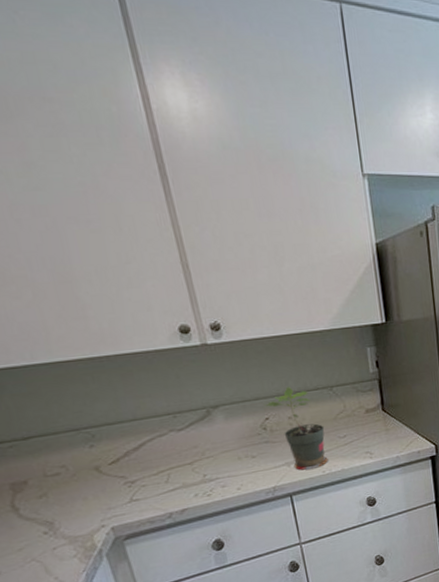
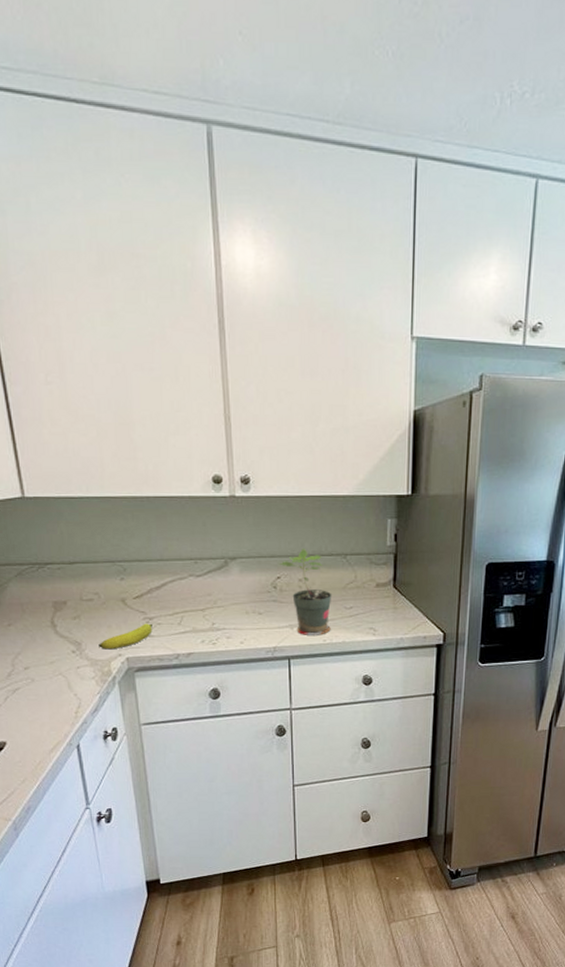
banana: none [75,487,137,524] -> present [98,623,154,650]

